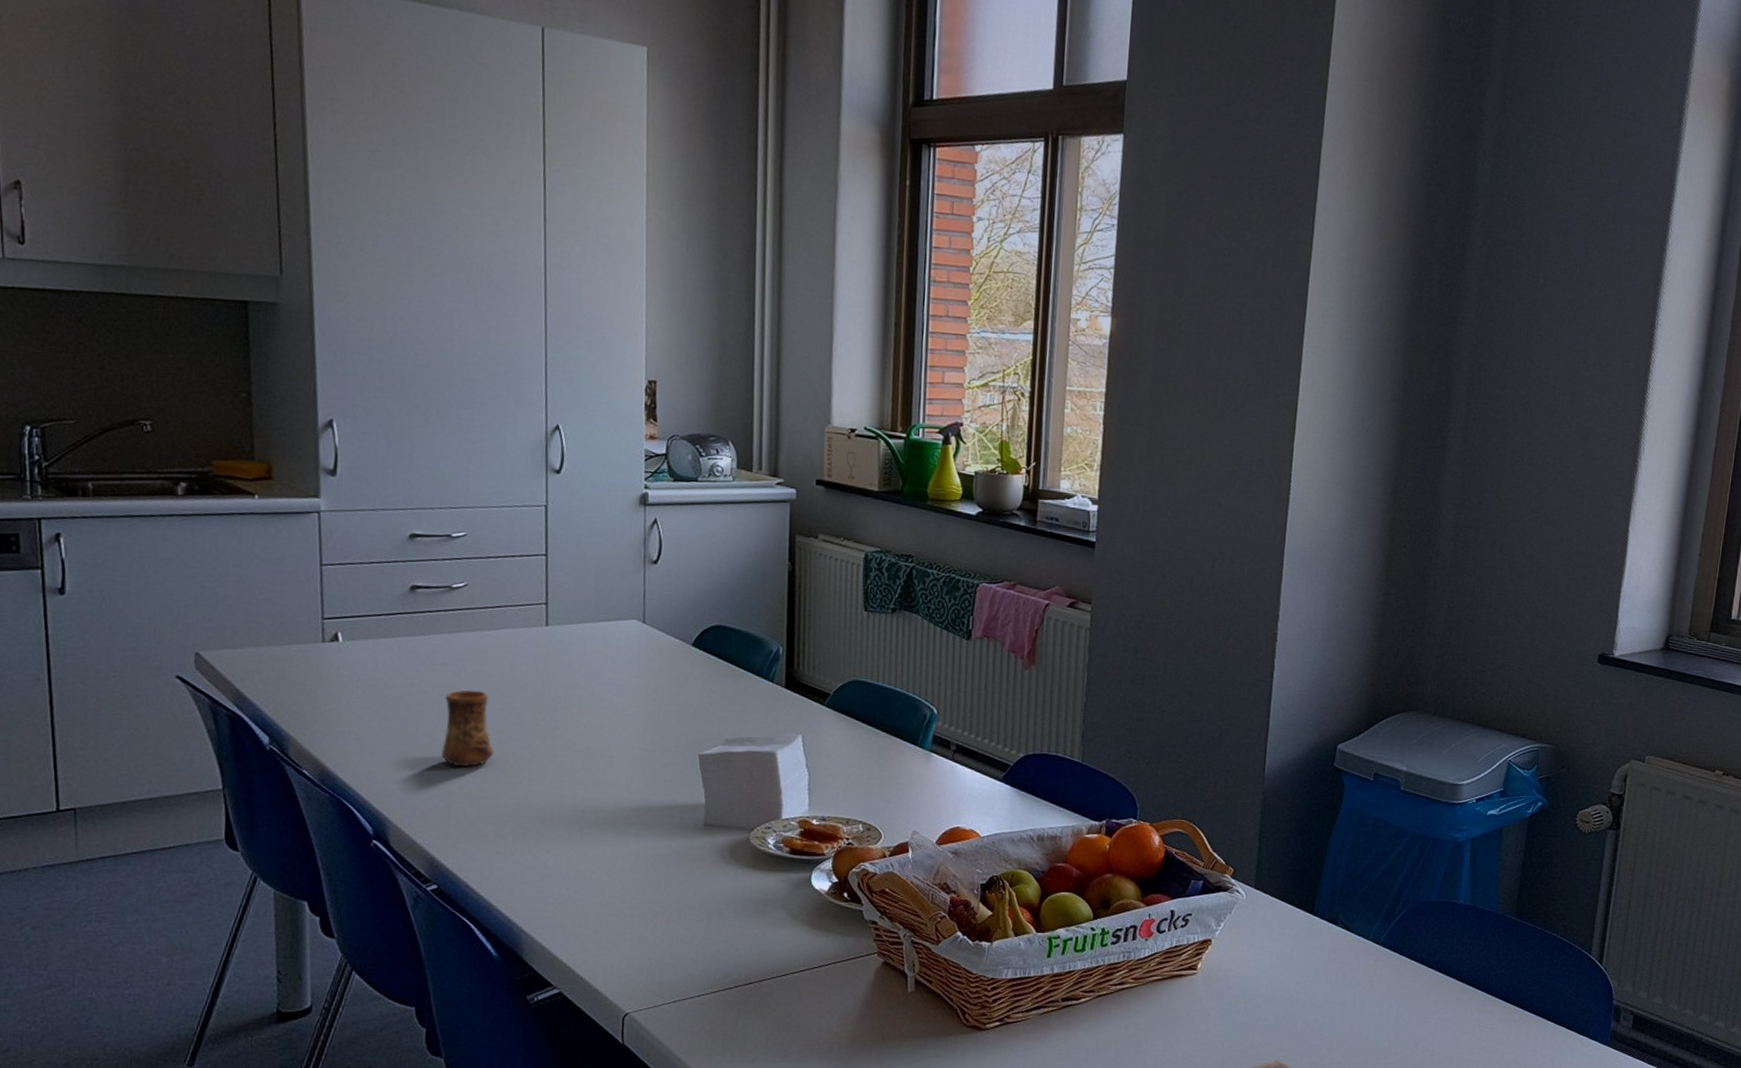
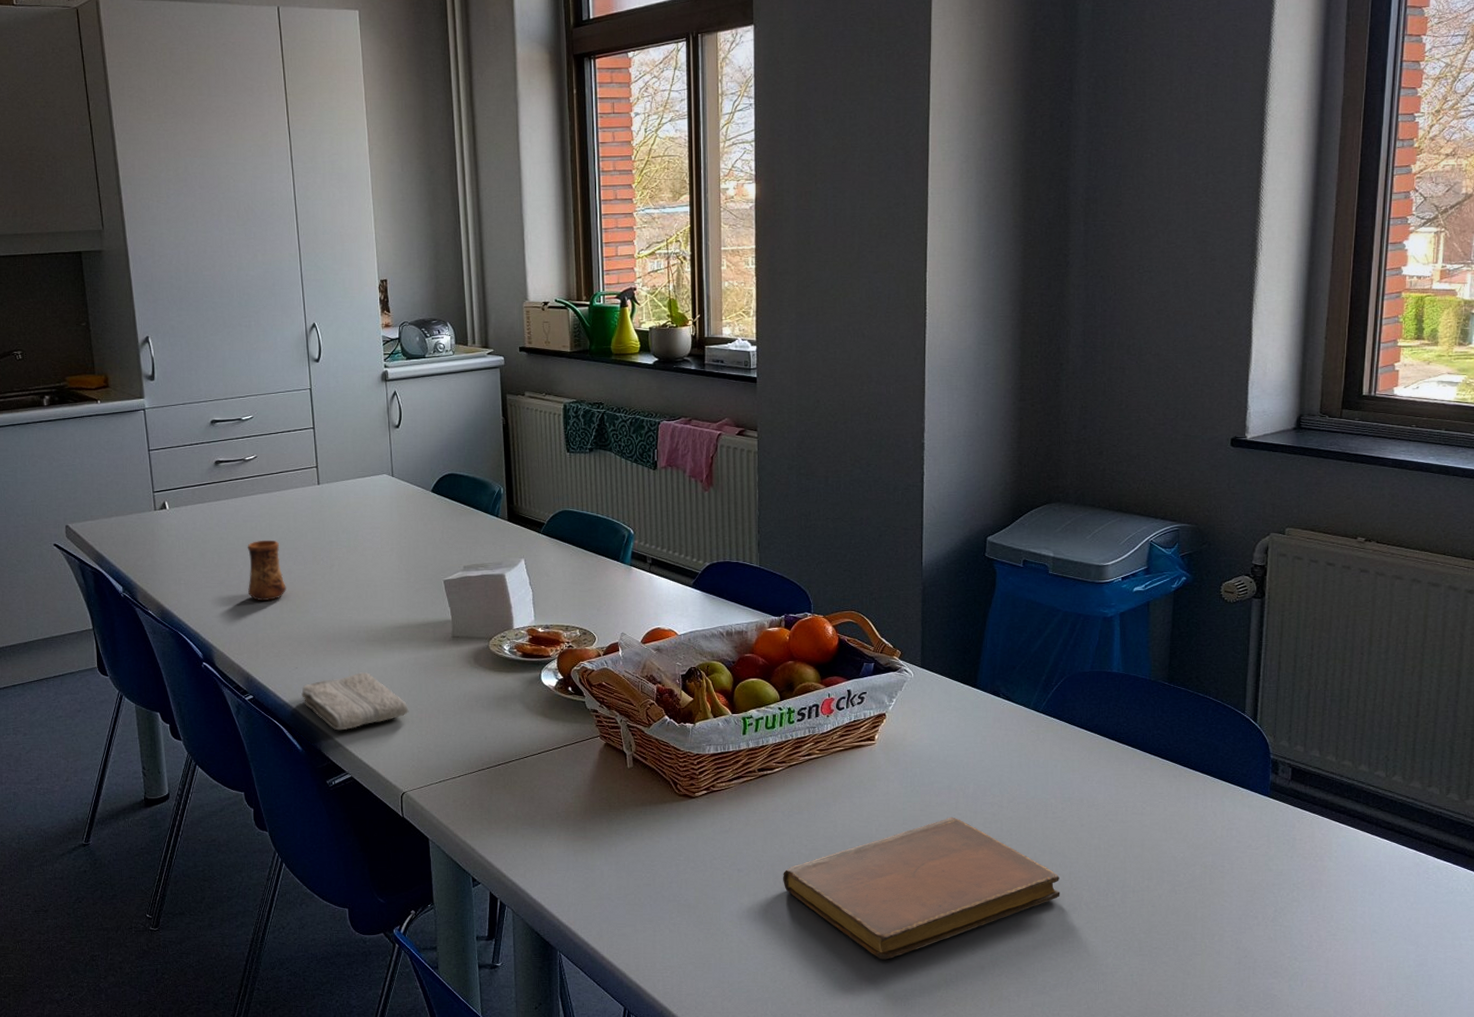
washcloth: none [502,861,642,934] -> present [301,671,409,731]

